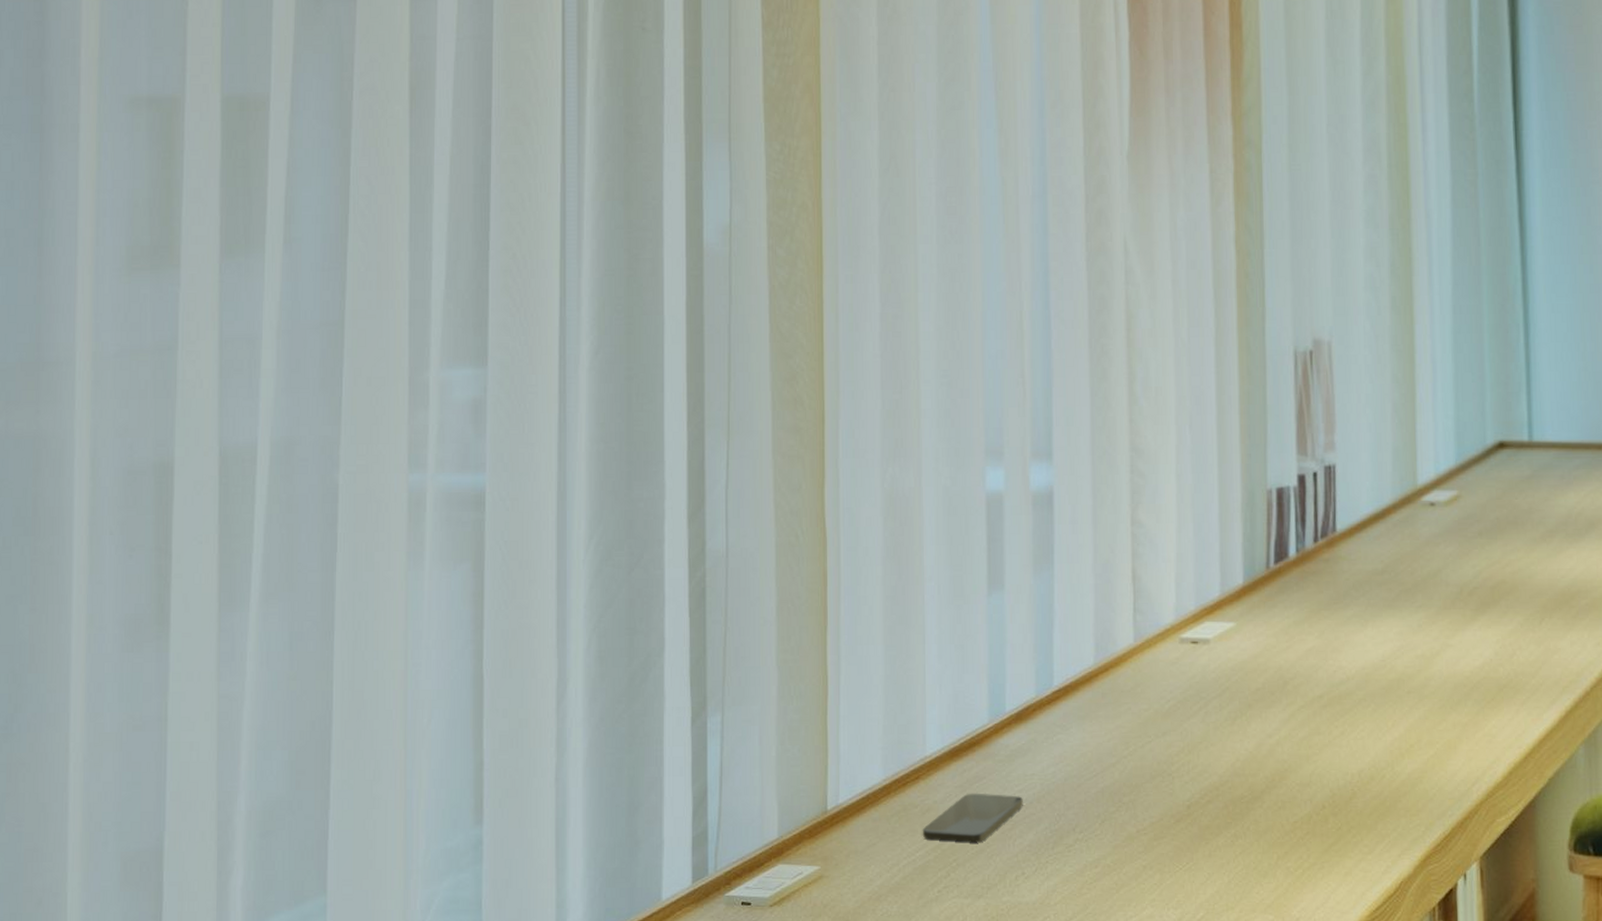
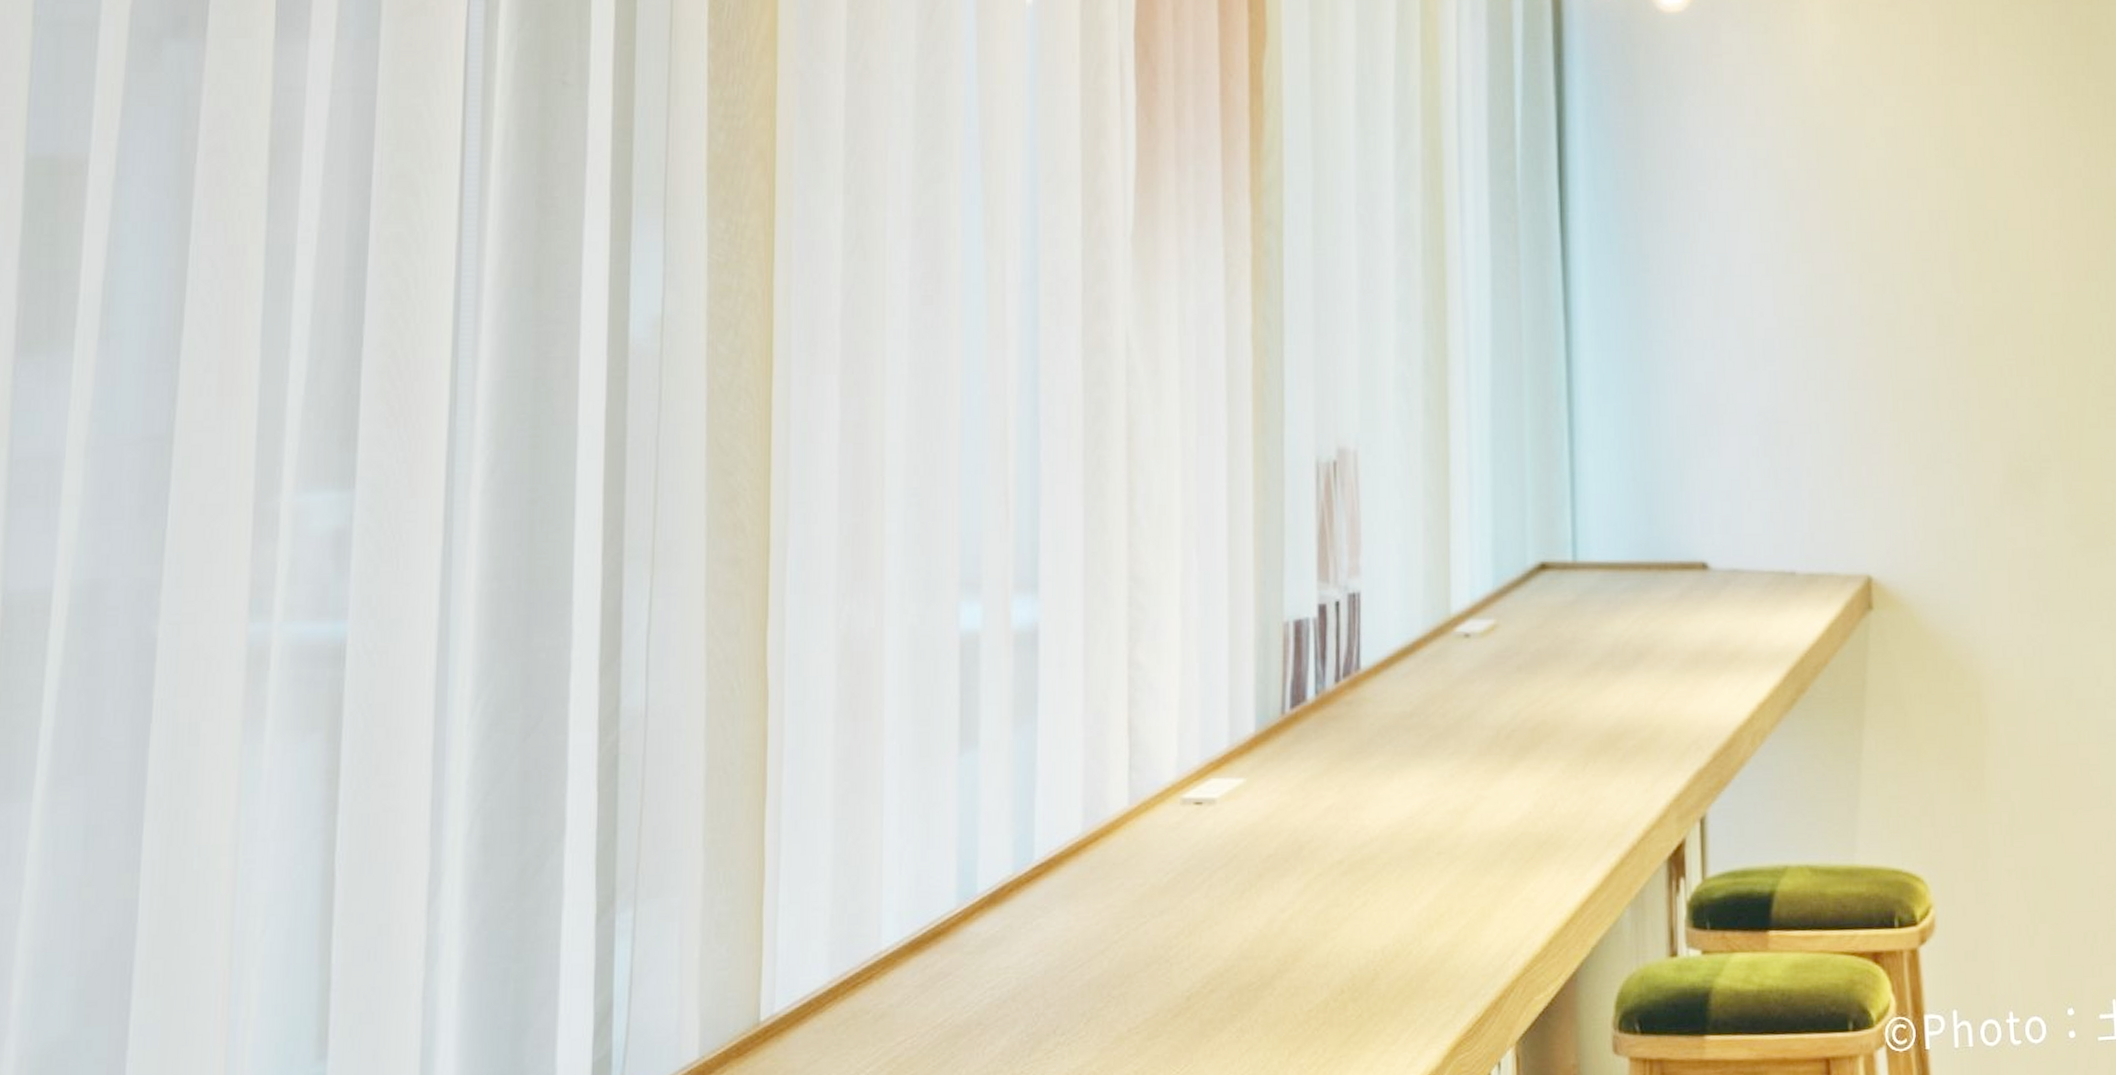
smartphone: present [922,793,1023,842] -> none [874,992,995,1053]

